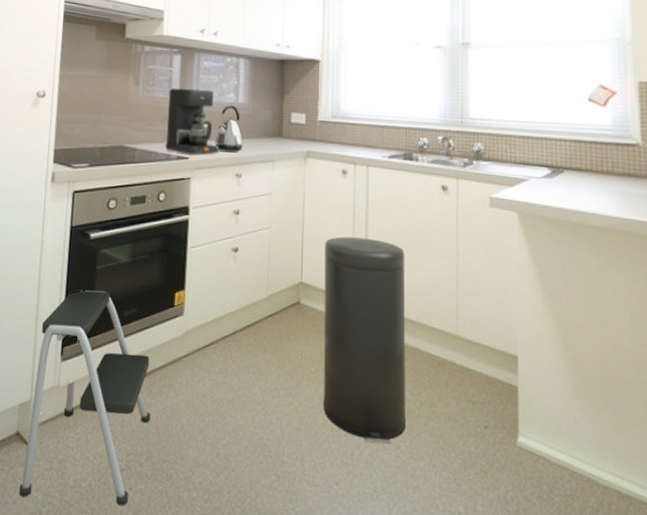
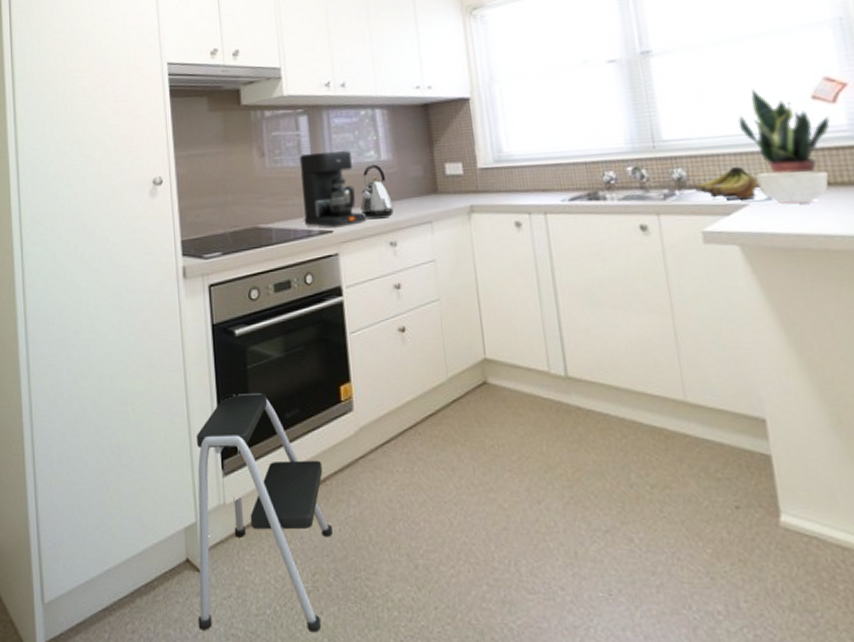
pedal bin: present [322,236,407,444] -> none [506,298,637,538]
fruit: none [488,147,538,176] -> present [694,166,758,200]
potted plant: none [529,85,599,160] -> present [737,88,830,174]
bowl: none [537,155,593,185] -> present [755,170,829,205]

